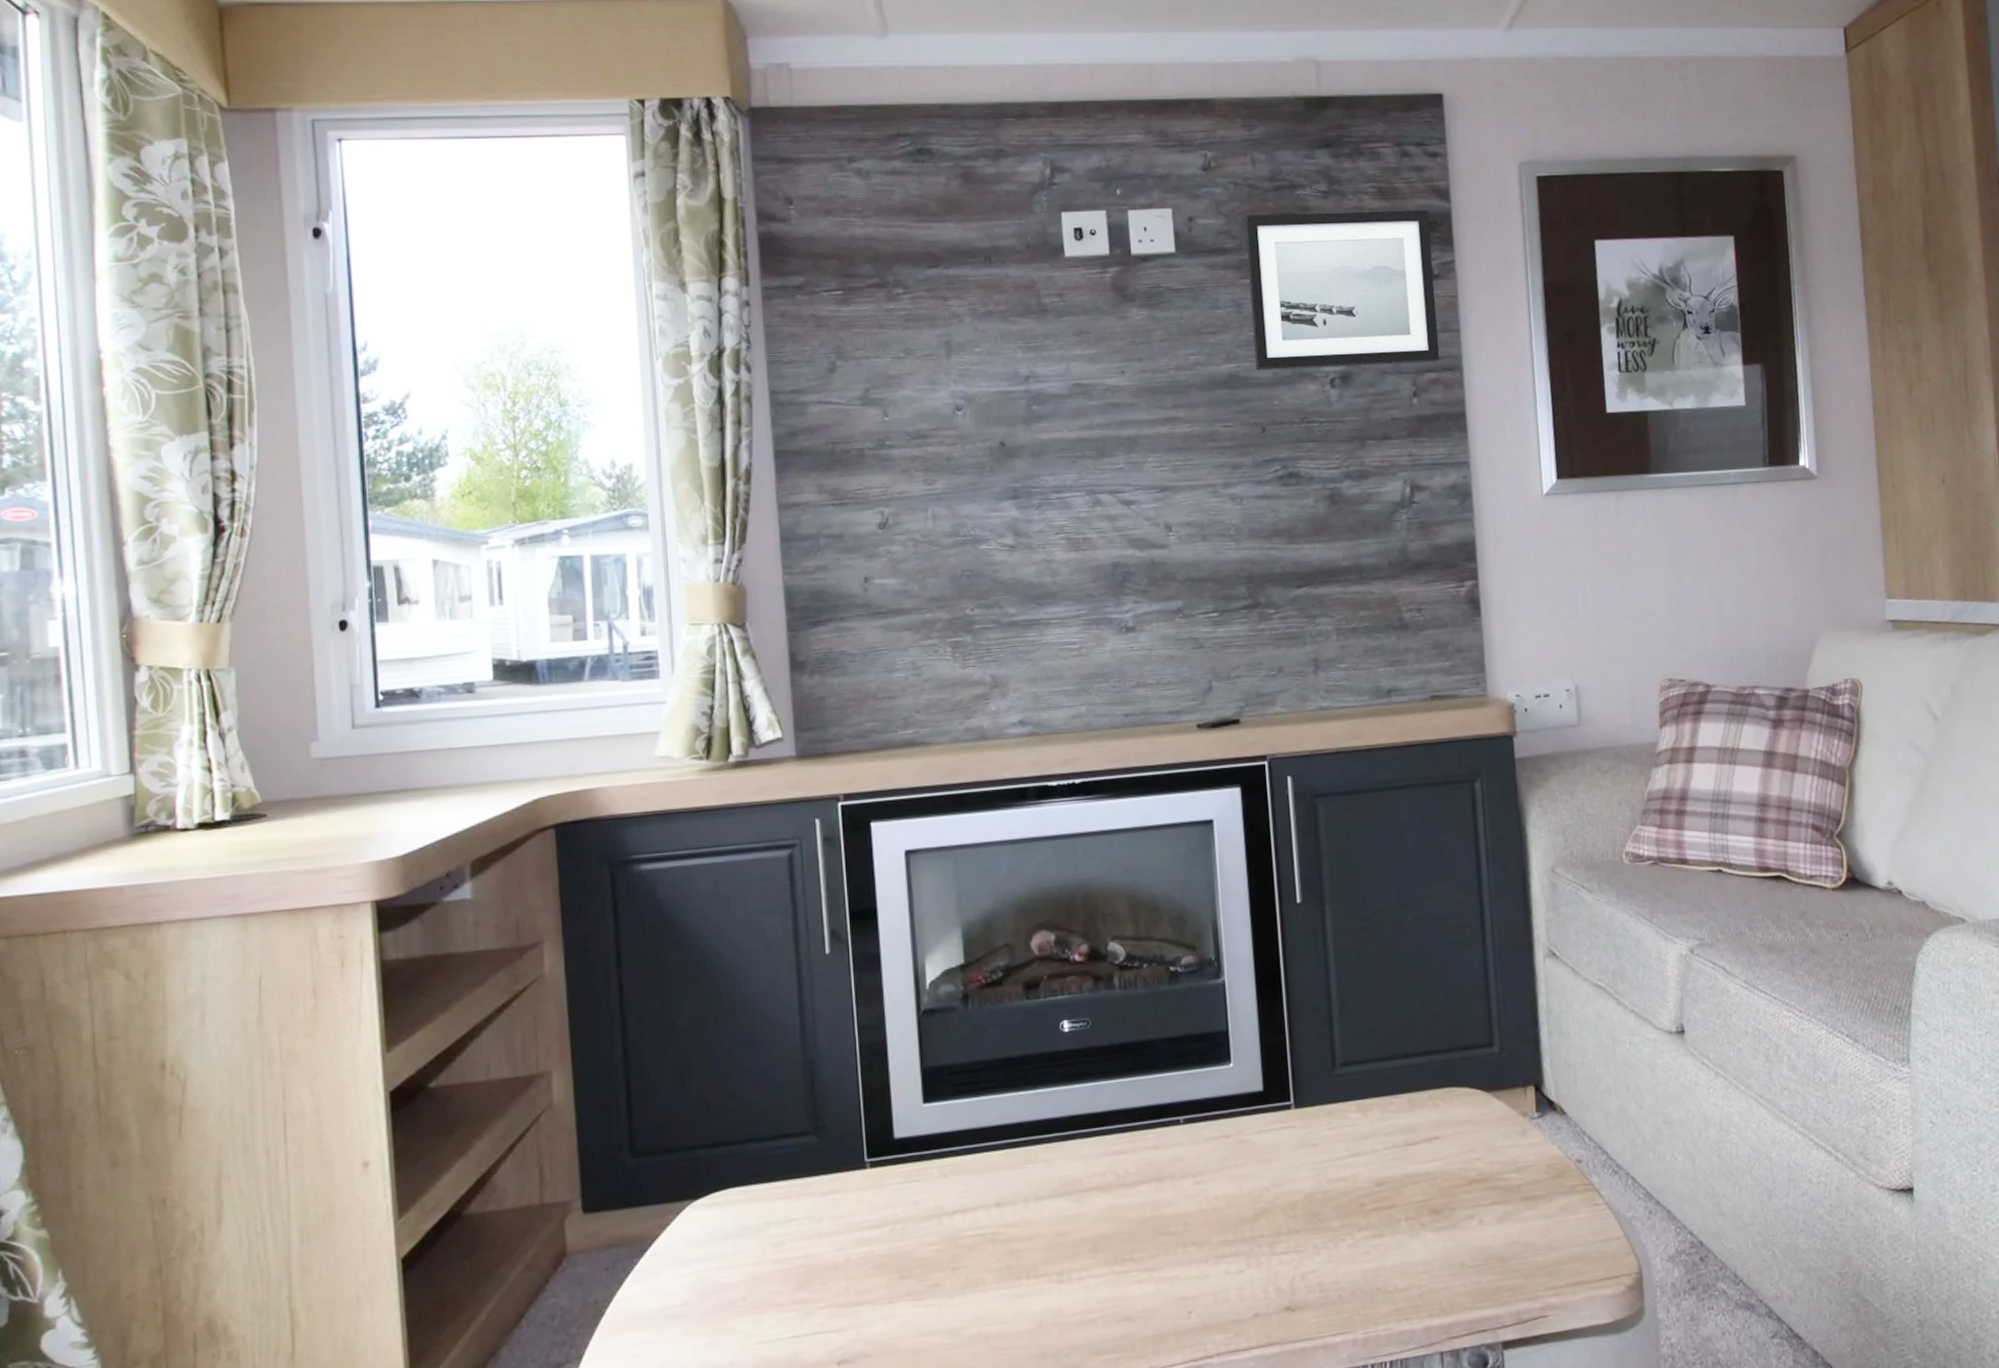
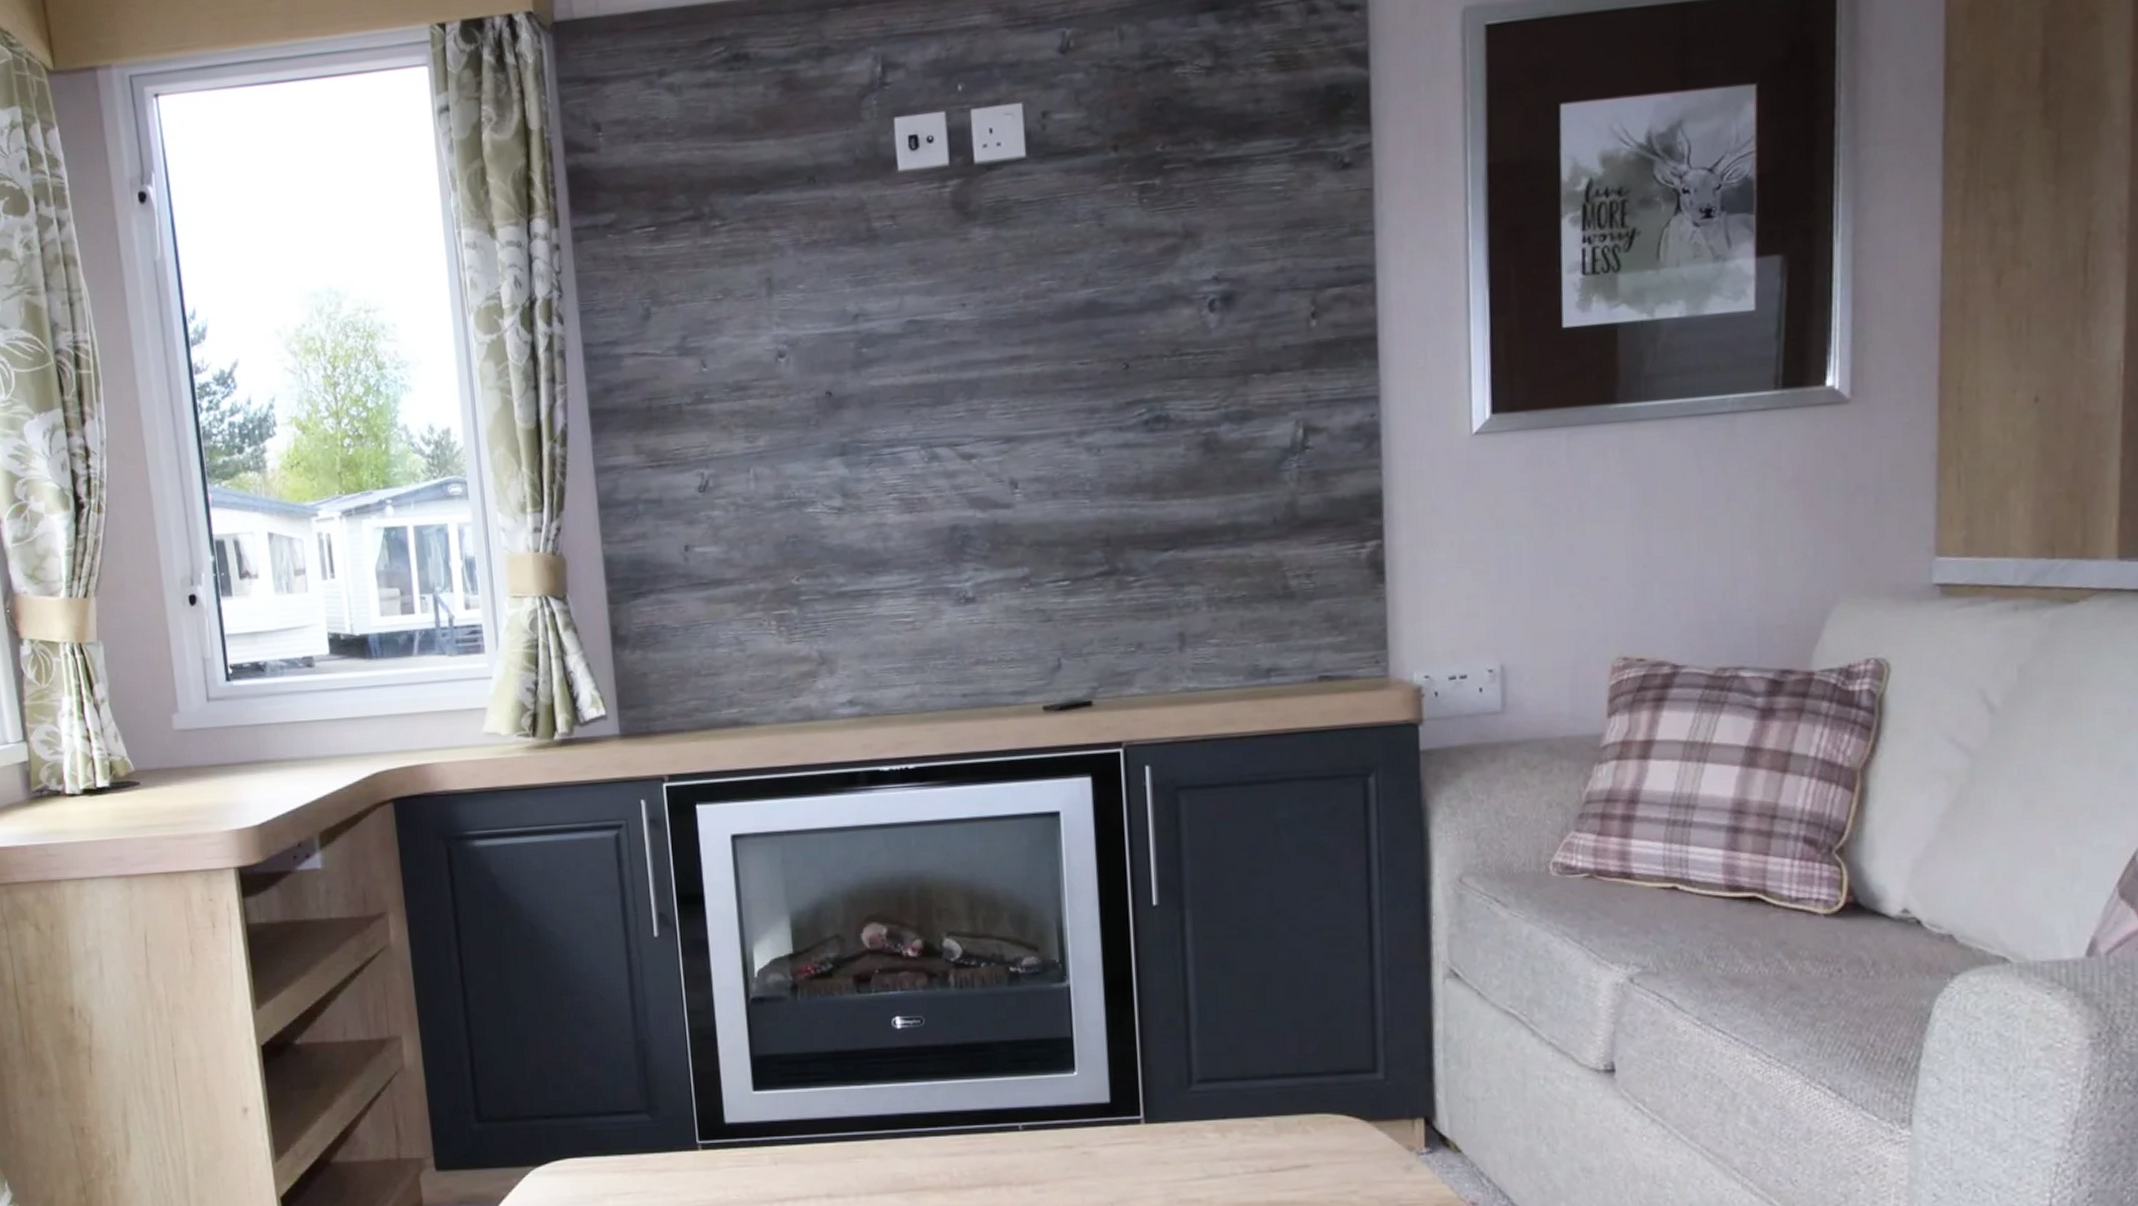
wall art: present [1244,210,1440,371] -> none [1109,81,1348,296]

